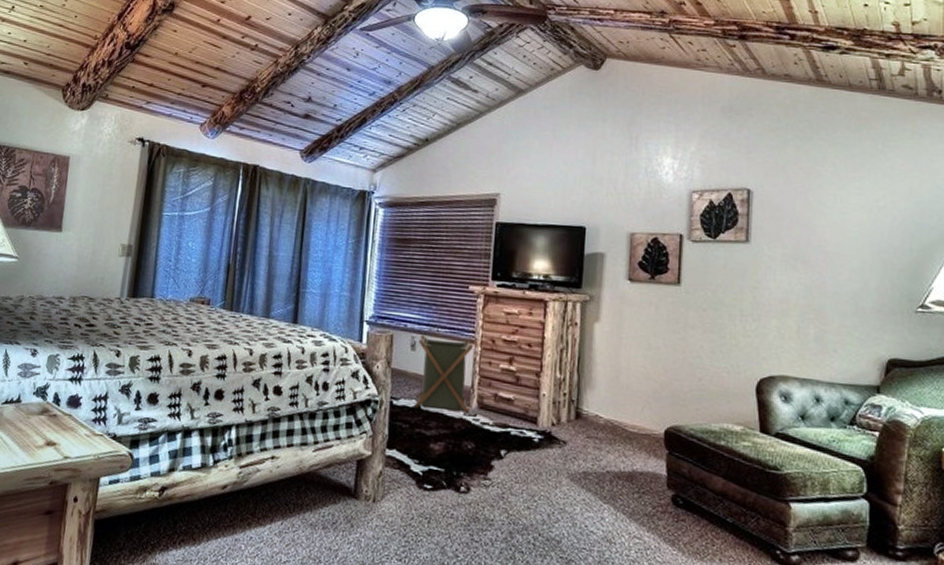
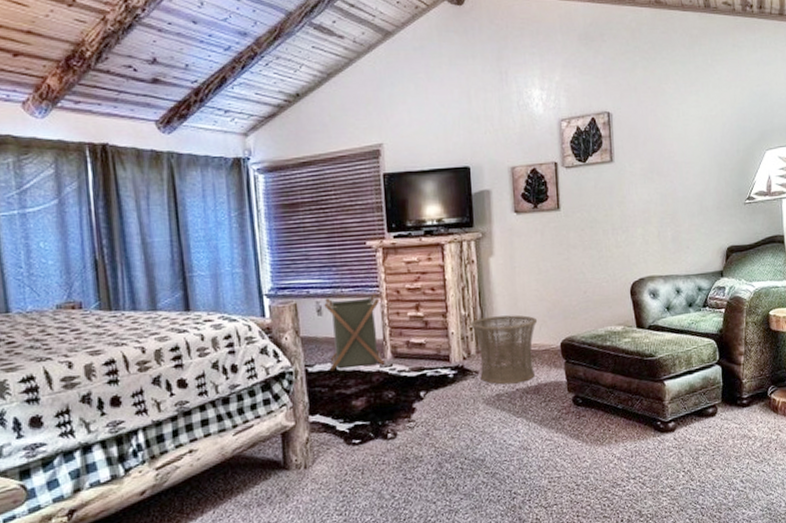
basket: none [565,385,641,466] -> present [471,315,538,385]

